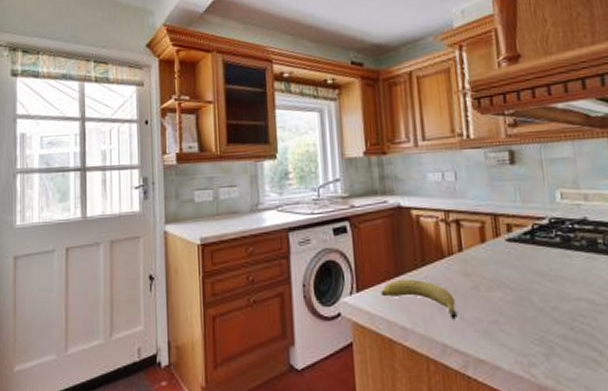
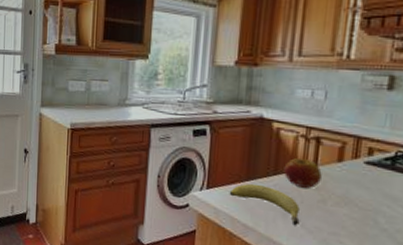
fruit: none [430,245,470,276] -> present [283,158,322,188]

